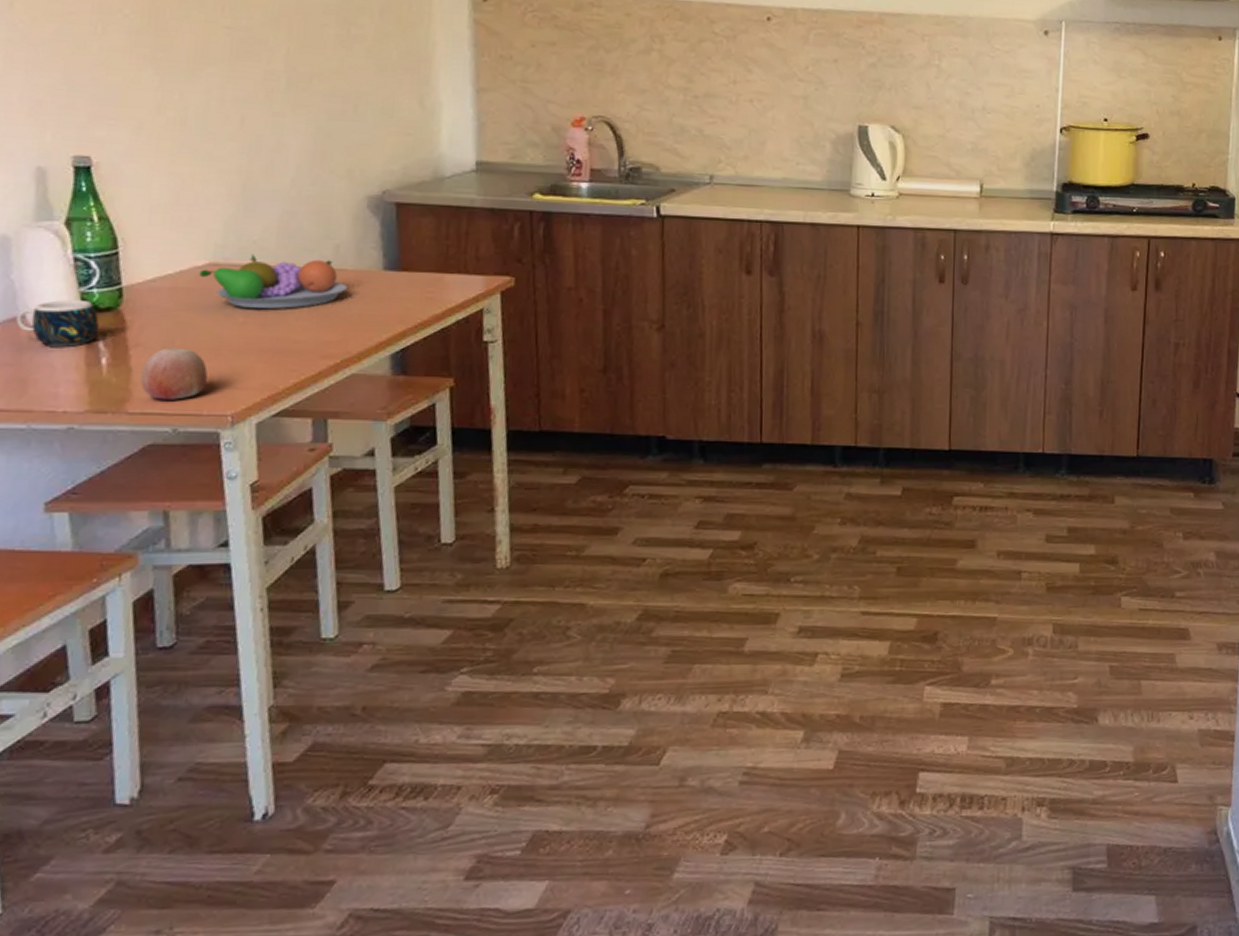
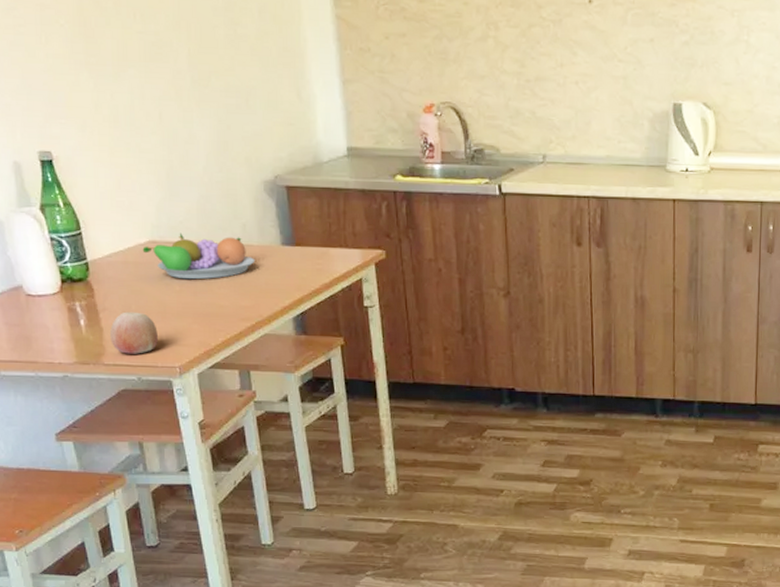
mug: present [16,299,99,347] -> none [16,272,75,311]

